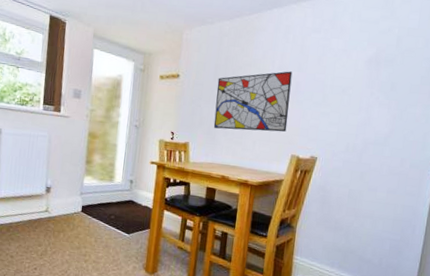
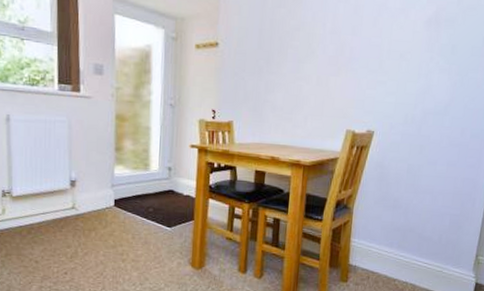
wall art: present [213,71,293,132] -> none [259,35,346,105]

